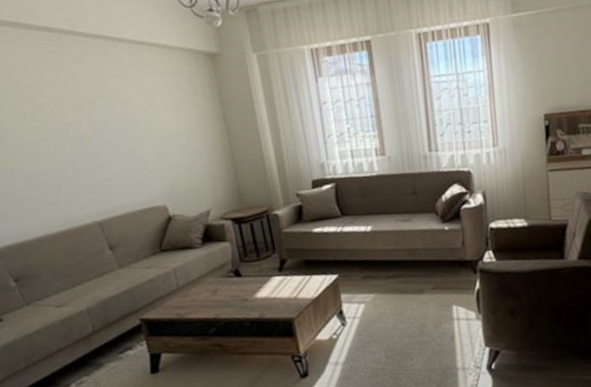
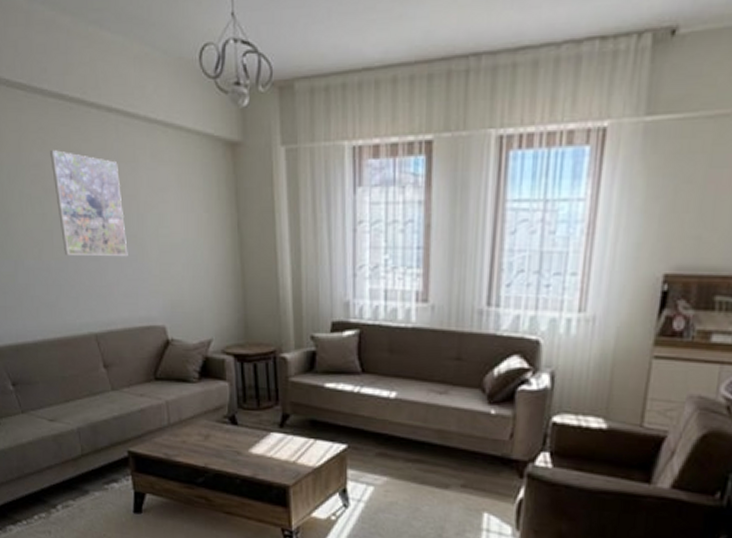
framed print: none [42,72,125,158] -> present [50,150,128,256]

